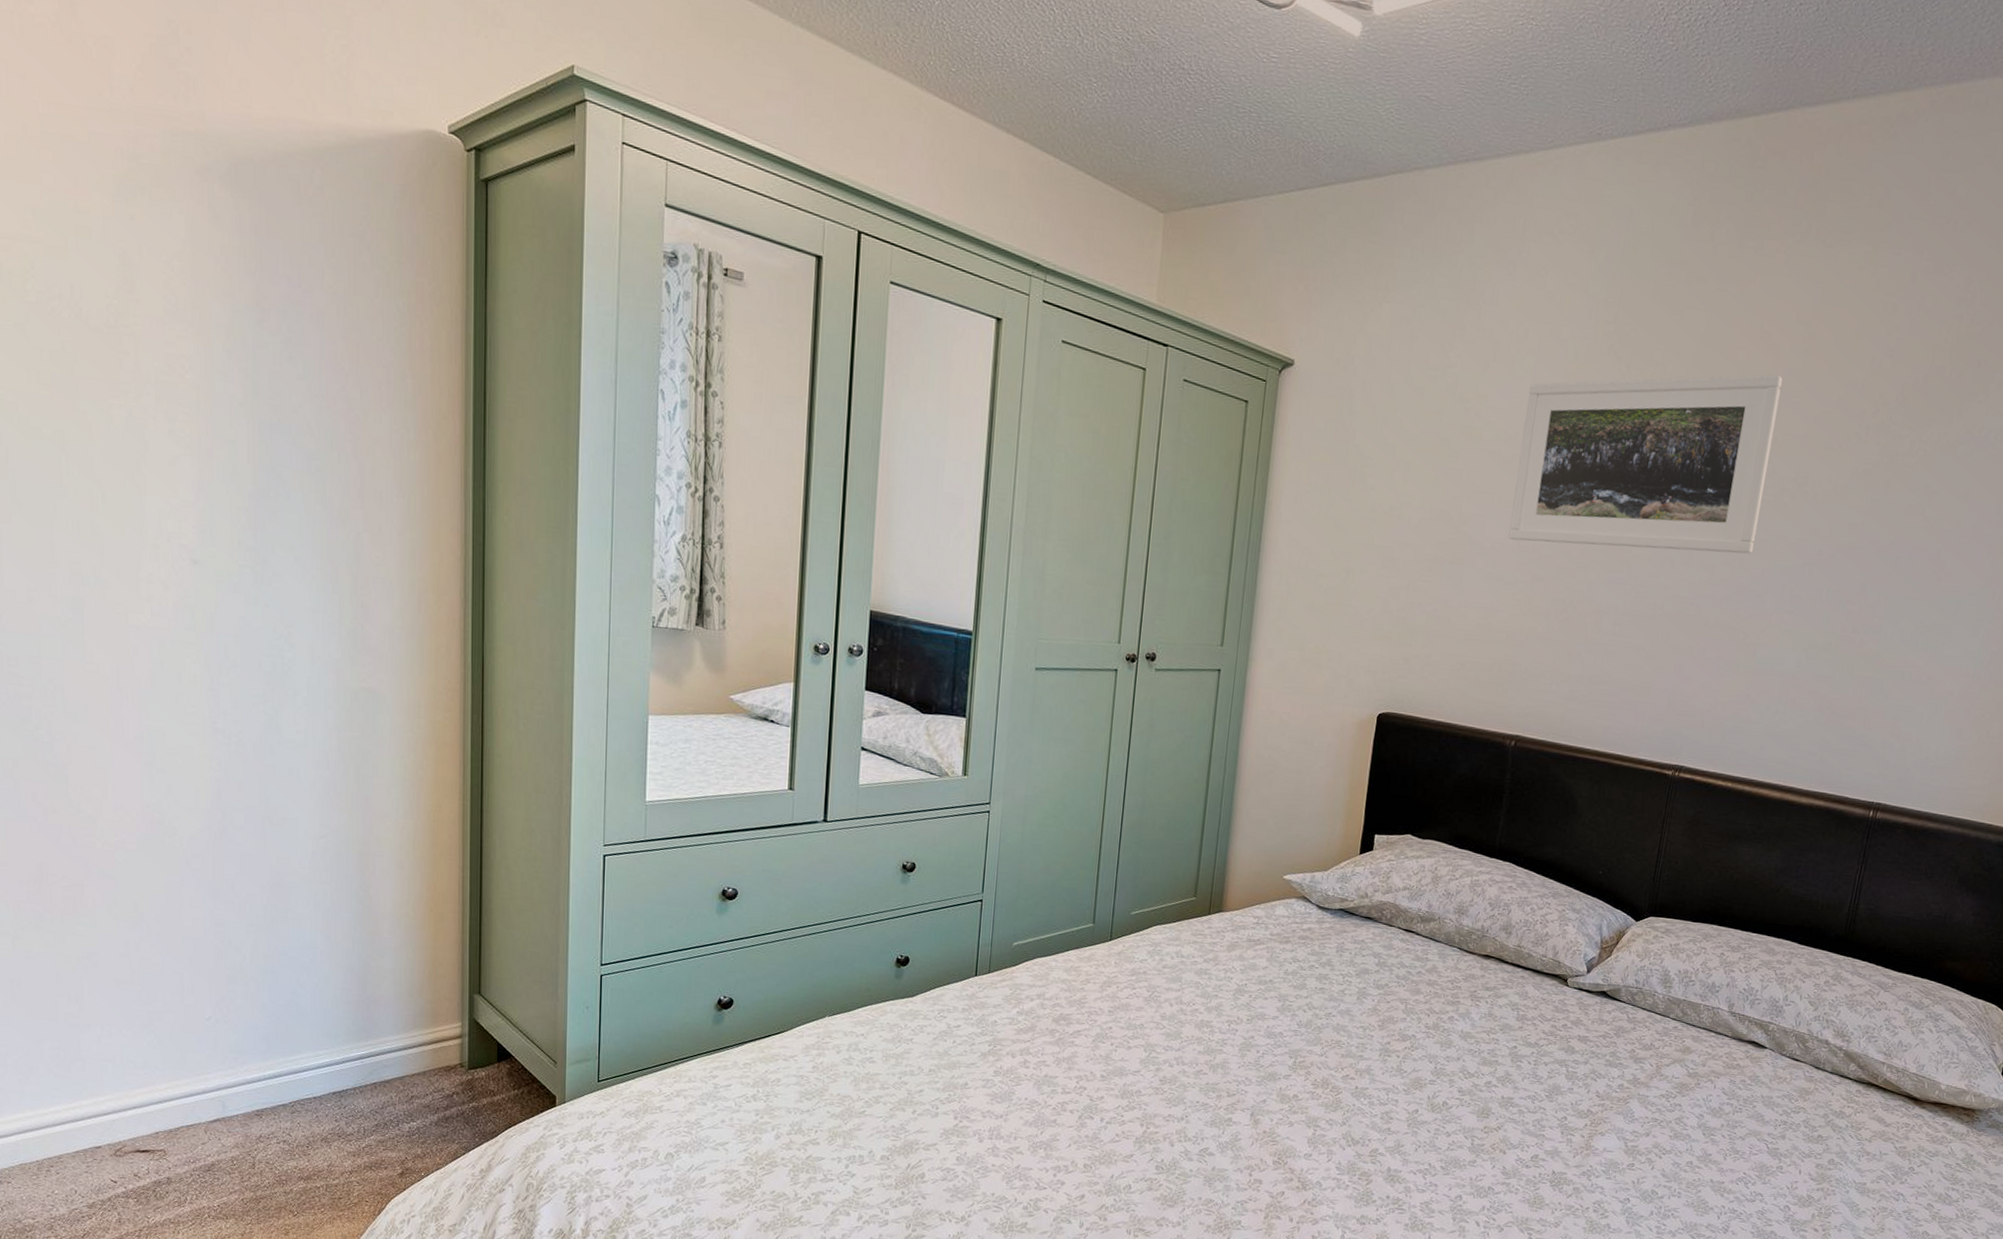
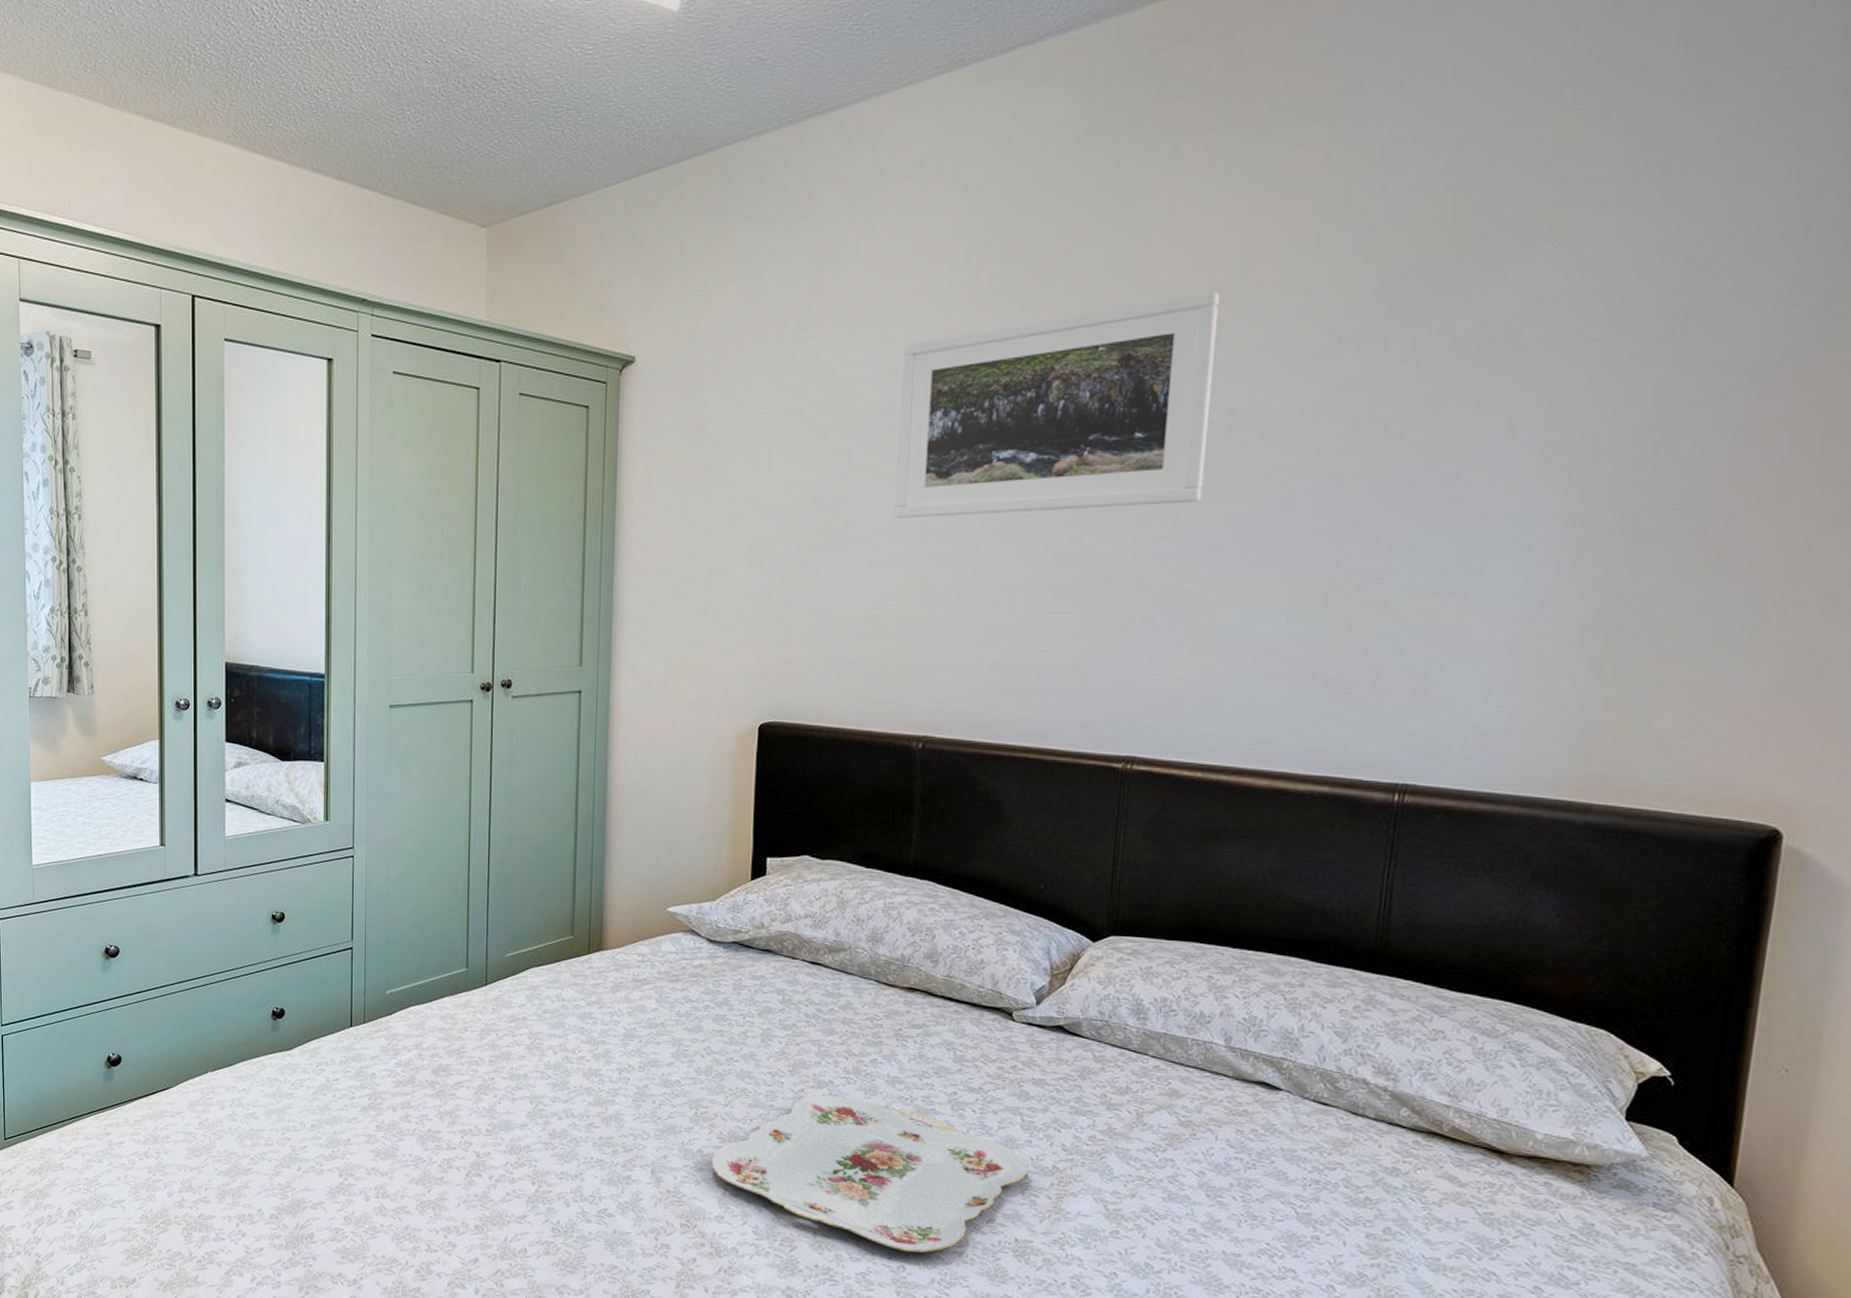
serving tray: none [1304,1047,1569,1184] -> present [711,1095,1029,1253]

